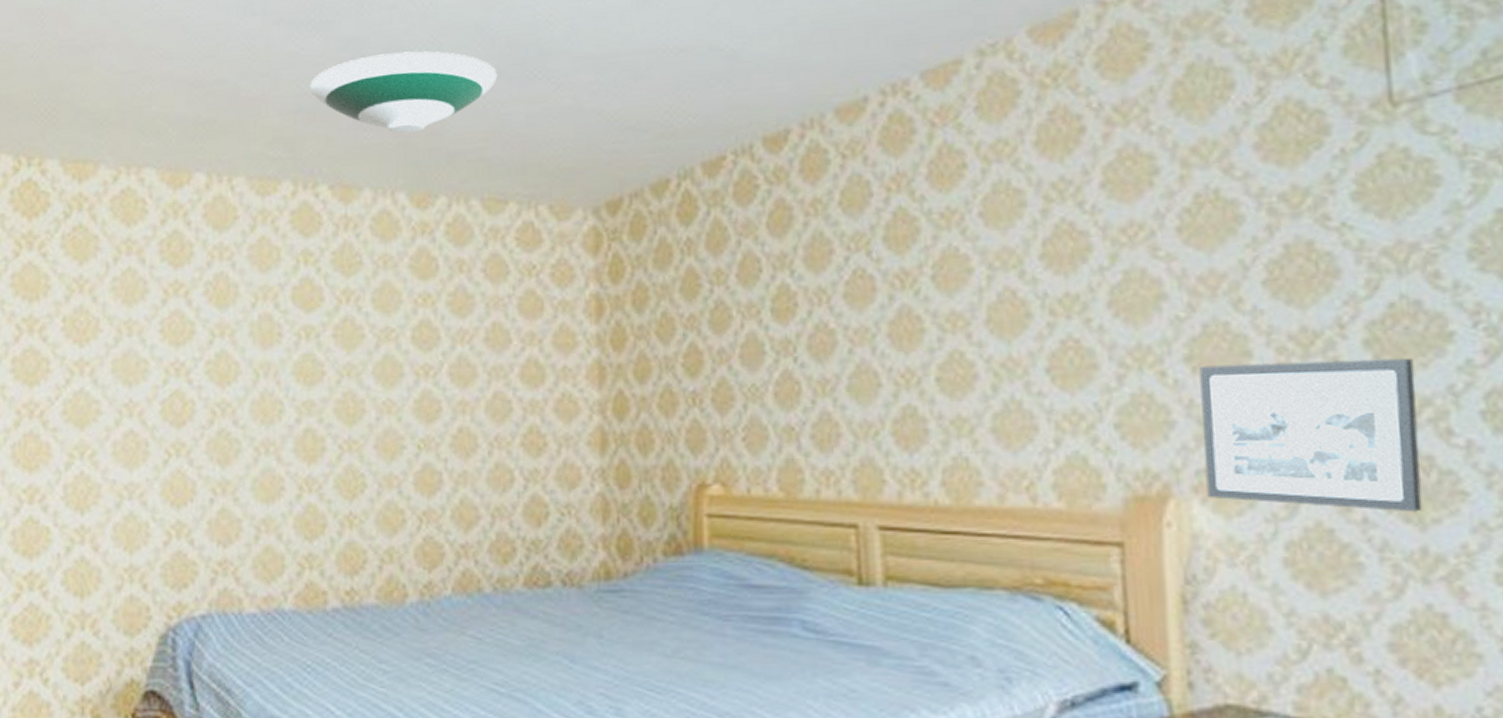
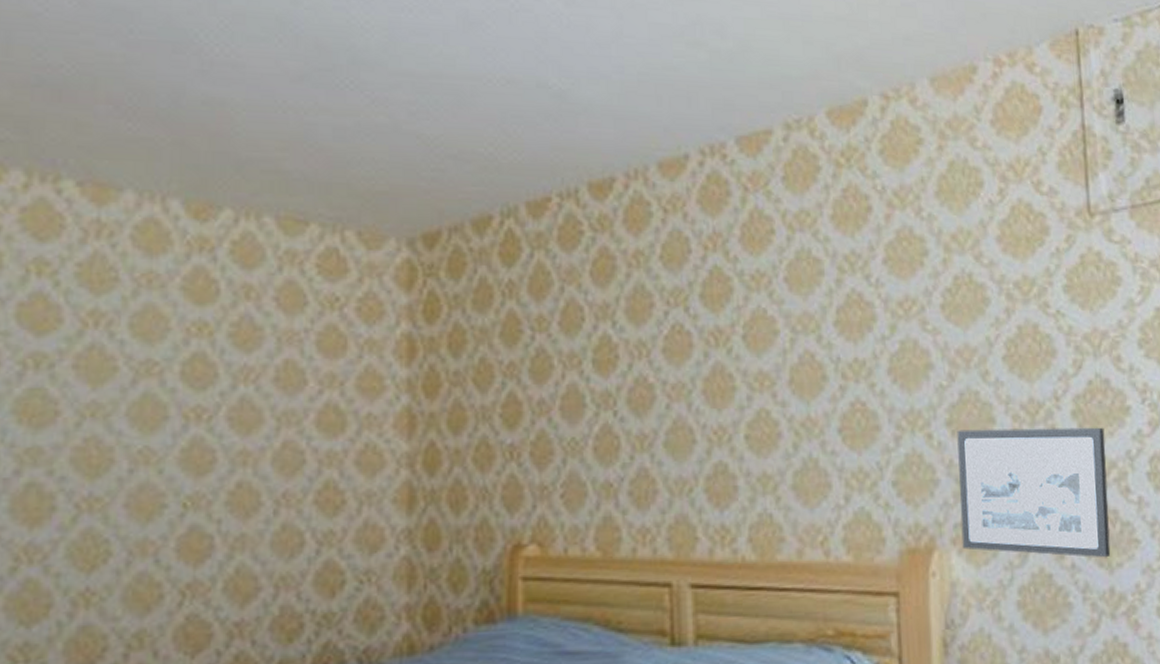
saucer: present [309,51,498,134] -> none [55,32,302,131]

